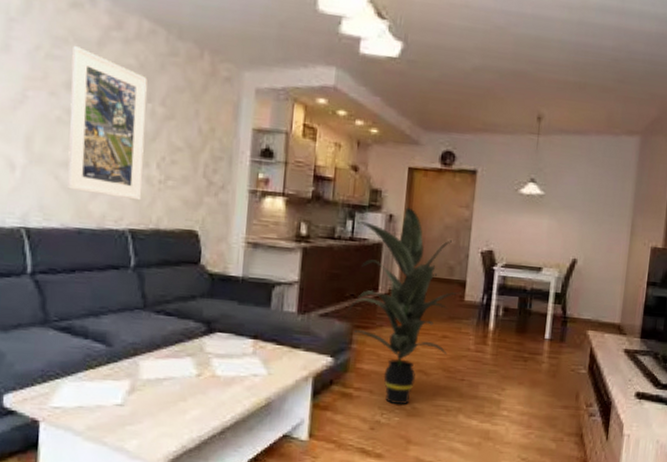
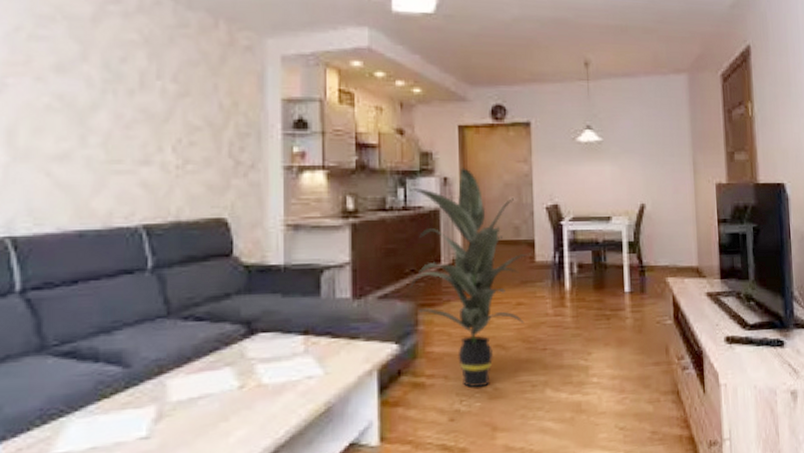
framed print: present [67,46,147,201] -> none [61,24,156,191]

